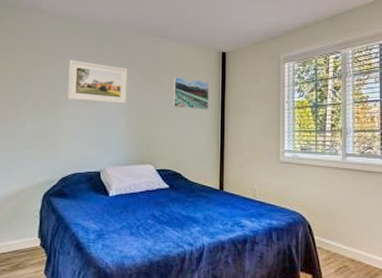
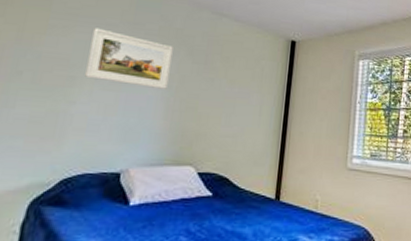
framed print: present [172,77,209,110] -> none [226,63,274,105]

